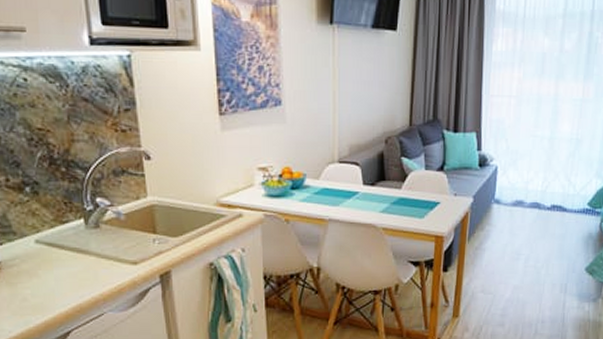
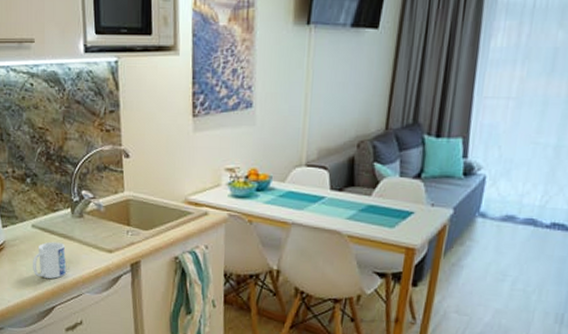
mug: none [39,258,83,300] -> present [33,241,67,279]

